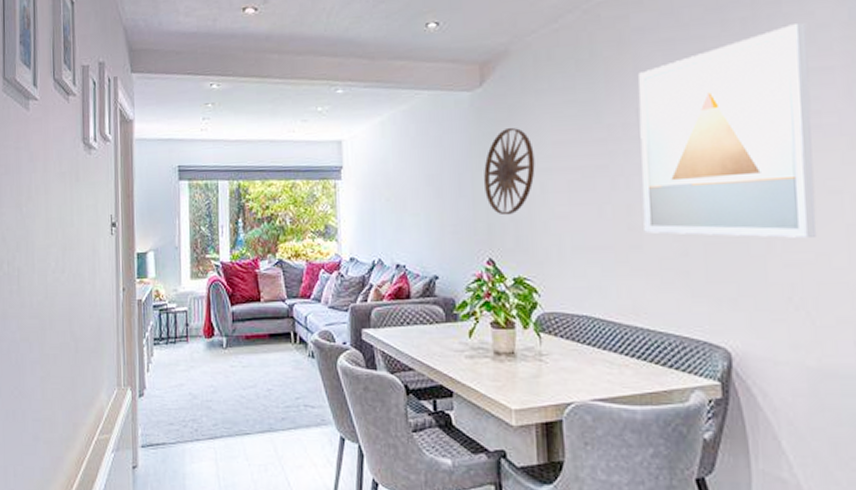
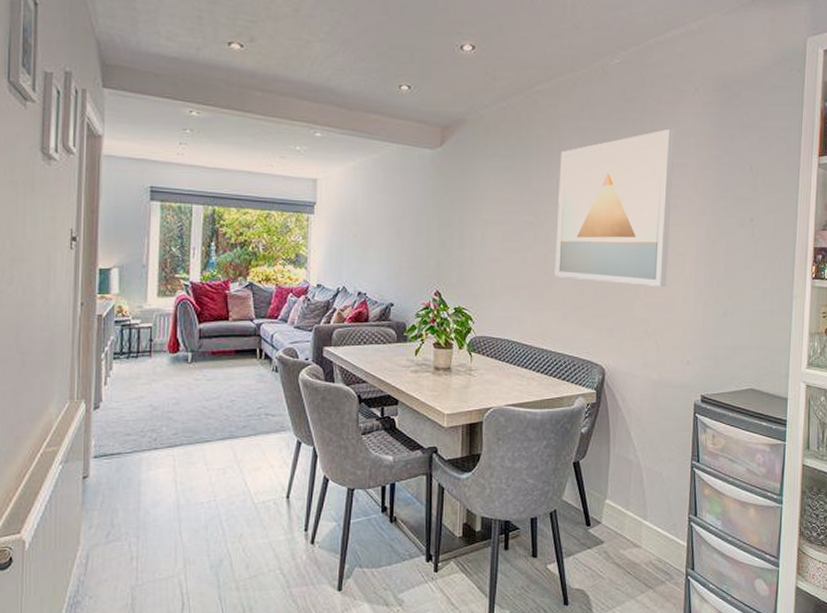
wall art: present [484,128,535,216] -> none [437,184,479,256]

